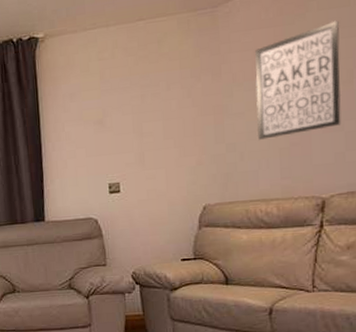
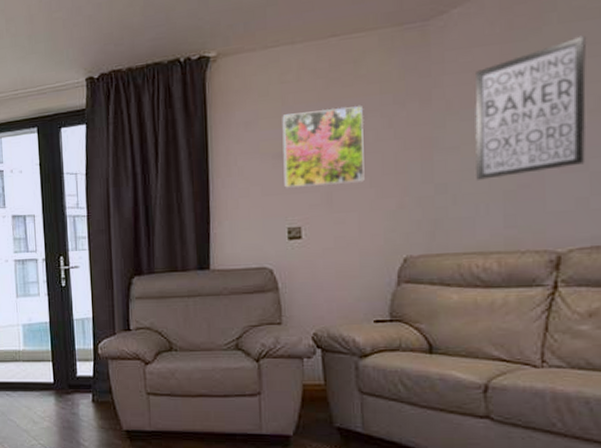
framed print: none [101,79,170,150] -> present [282,106,365,188]

